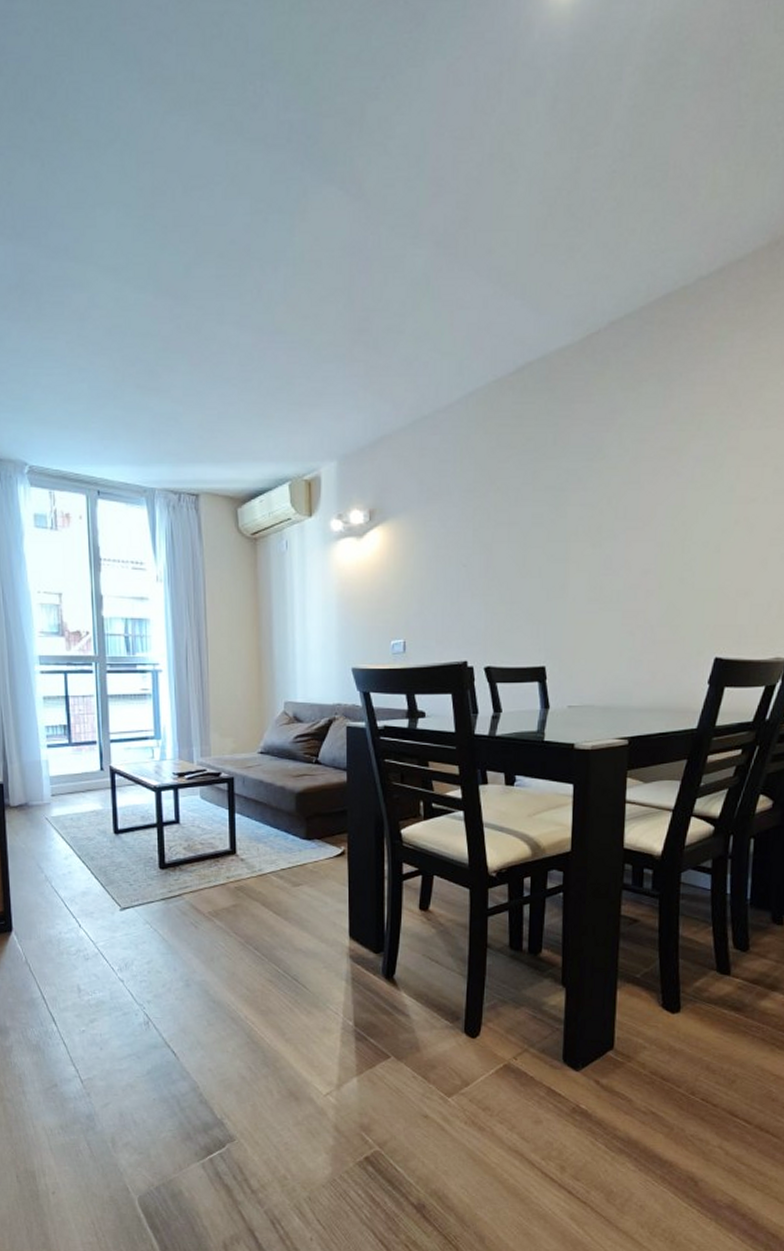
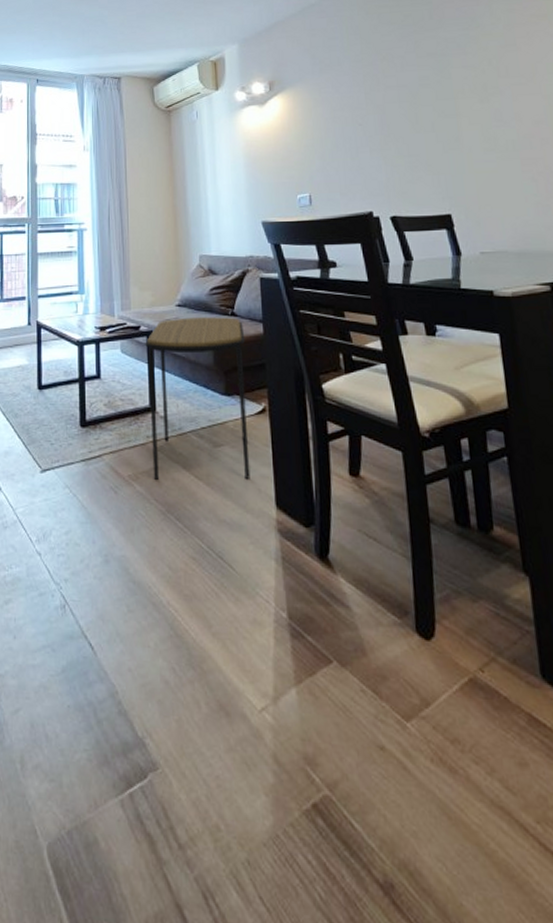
side table: none [225,765,328,917] -> present [145,317,251,481]

